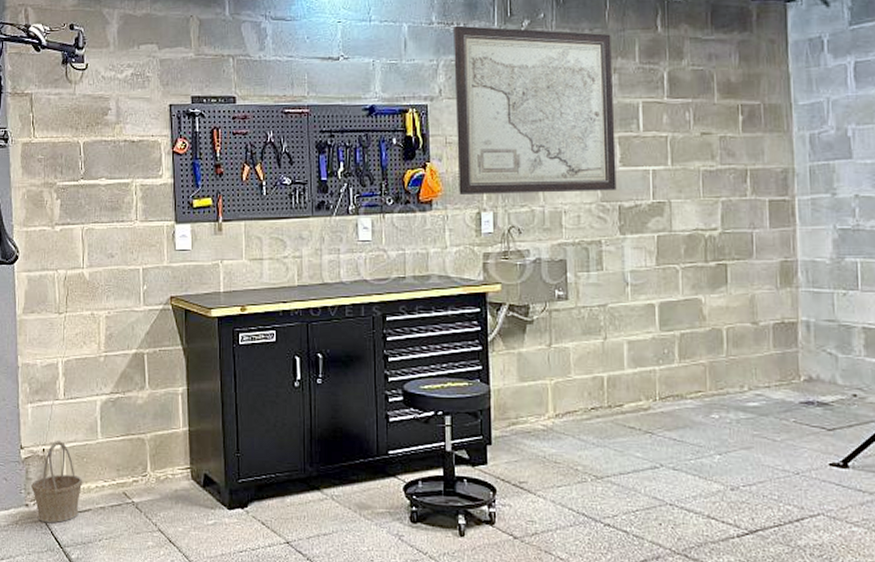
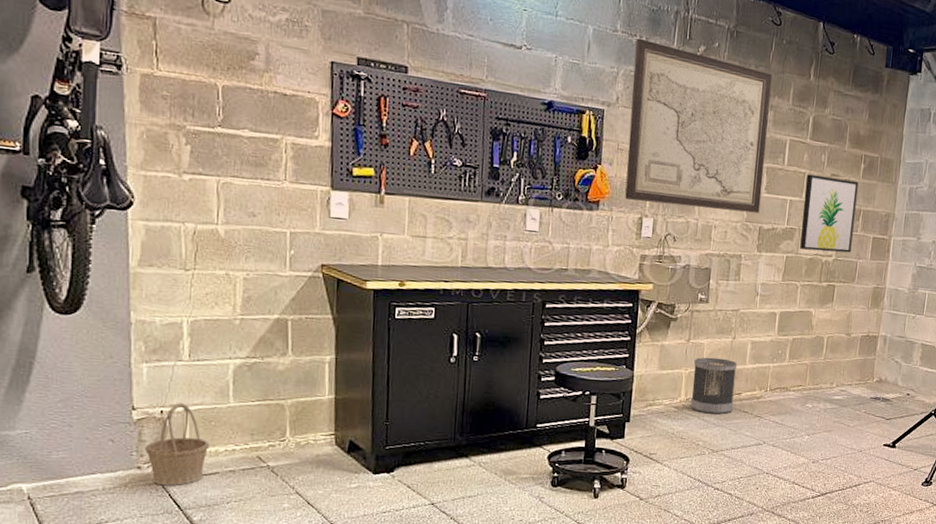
wastebasket: none [560,363,615,432] -> present [690,357,737,415]
wall art: none [669,136,741,226] -> present [800,174,859,253]

